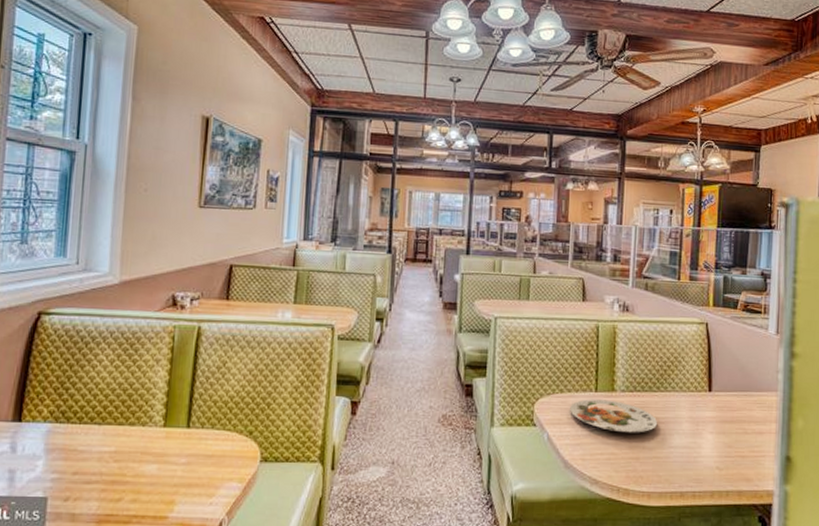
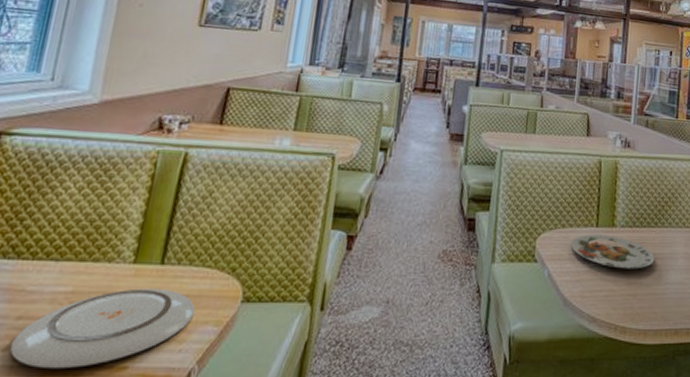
plate: none [70,449,221,517] -> present [9,288,196,370]

